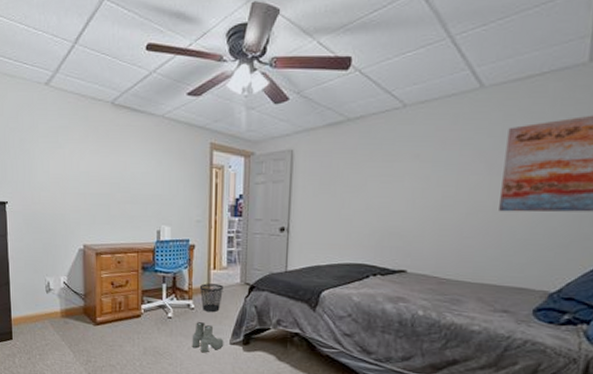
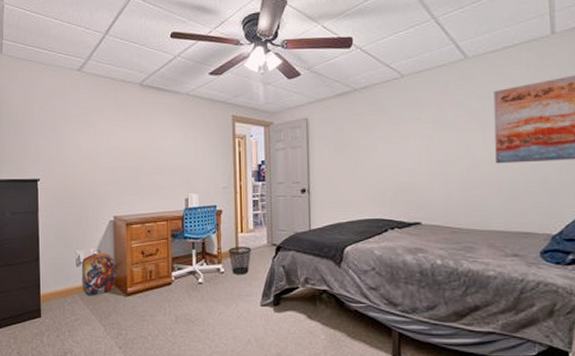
backpack: none [51,276,85,322] -> present [81,248,115,295]
boots: present [192,322,224,353] -> none [223,286,255,317]

